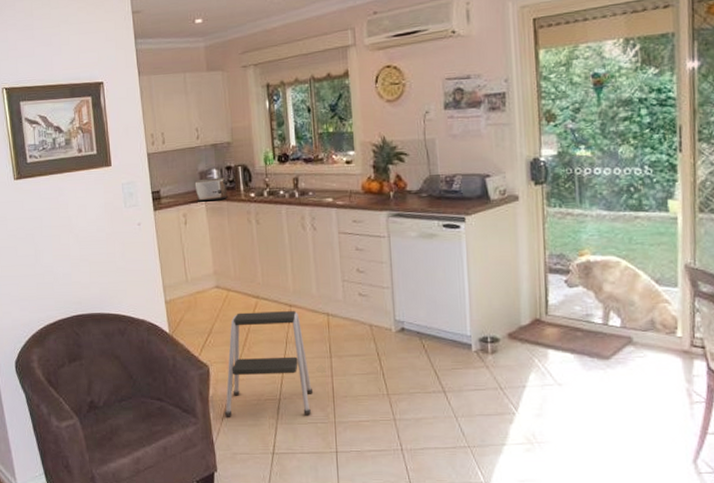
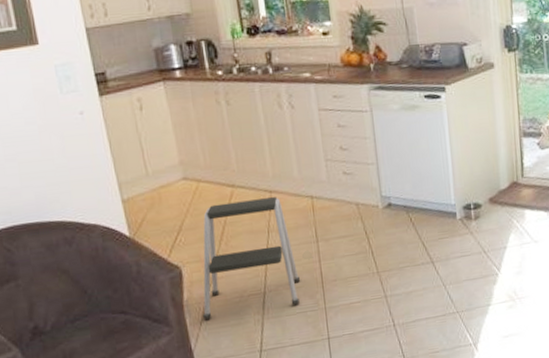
toaster: present [194,177,228,202] -> none [149,54,191,84]

